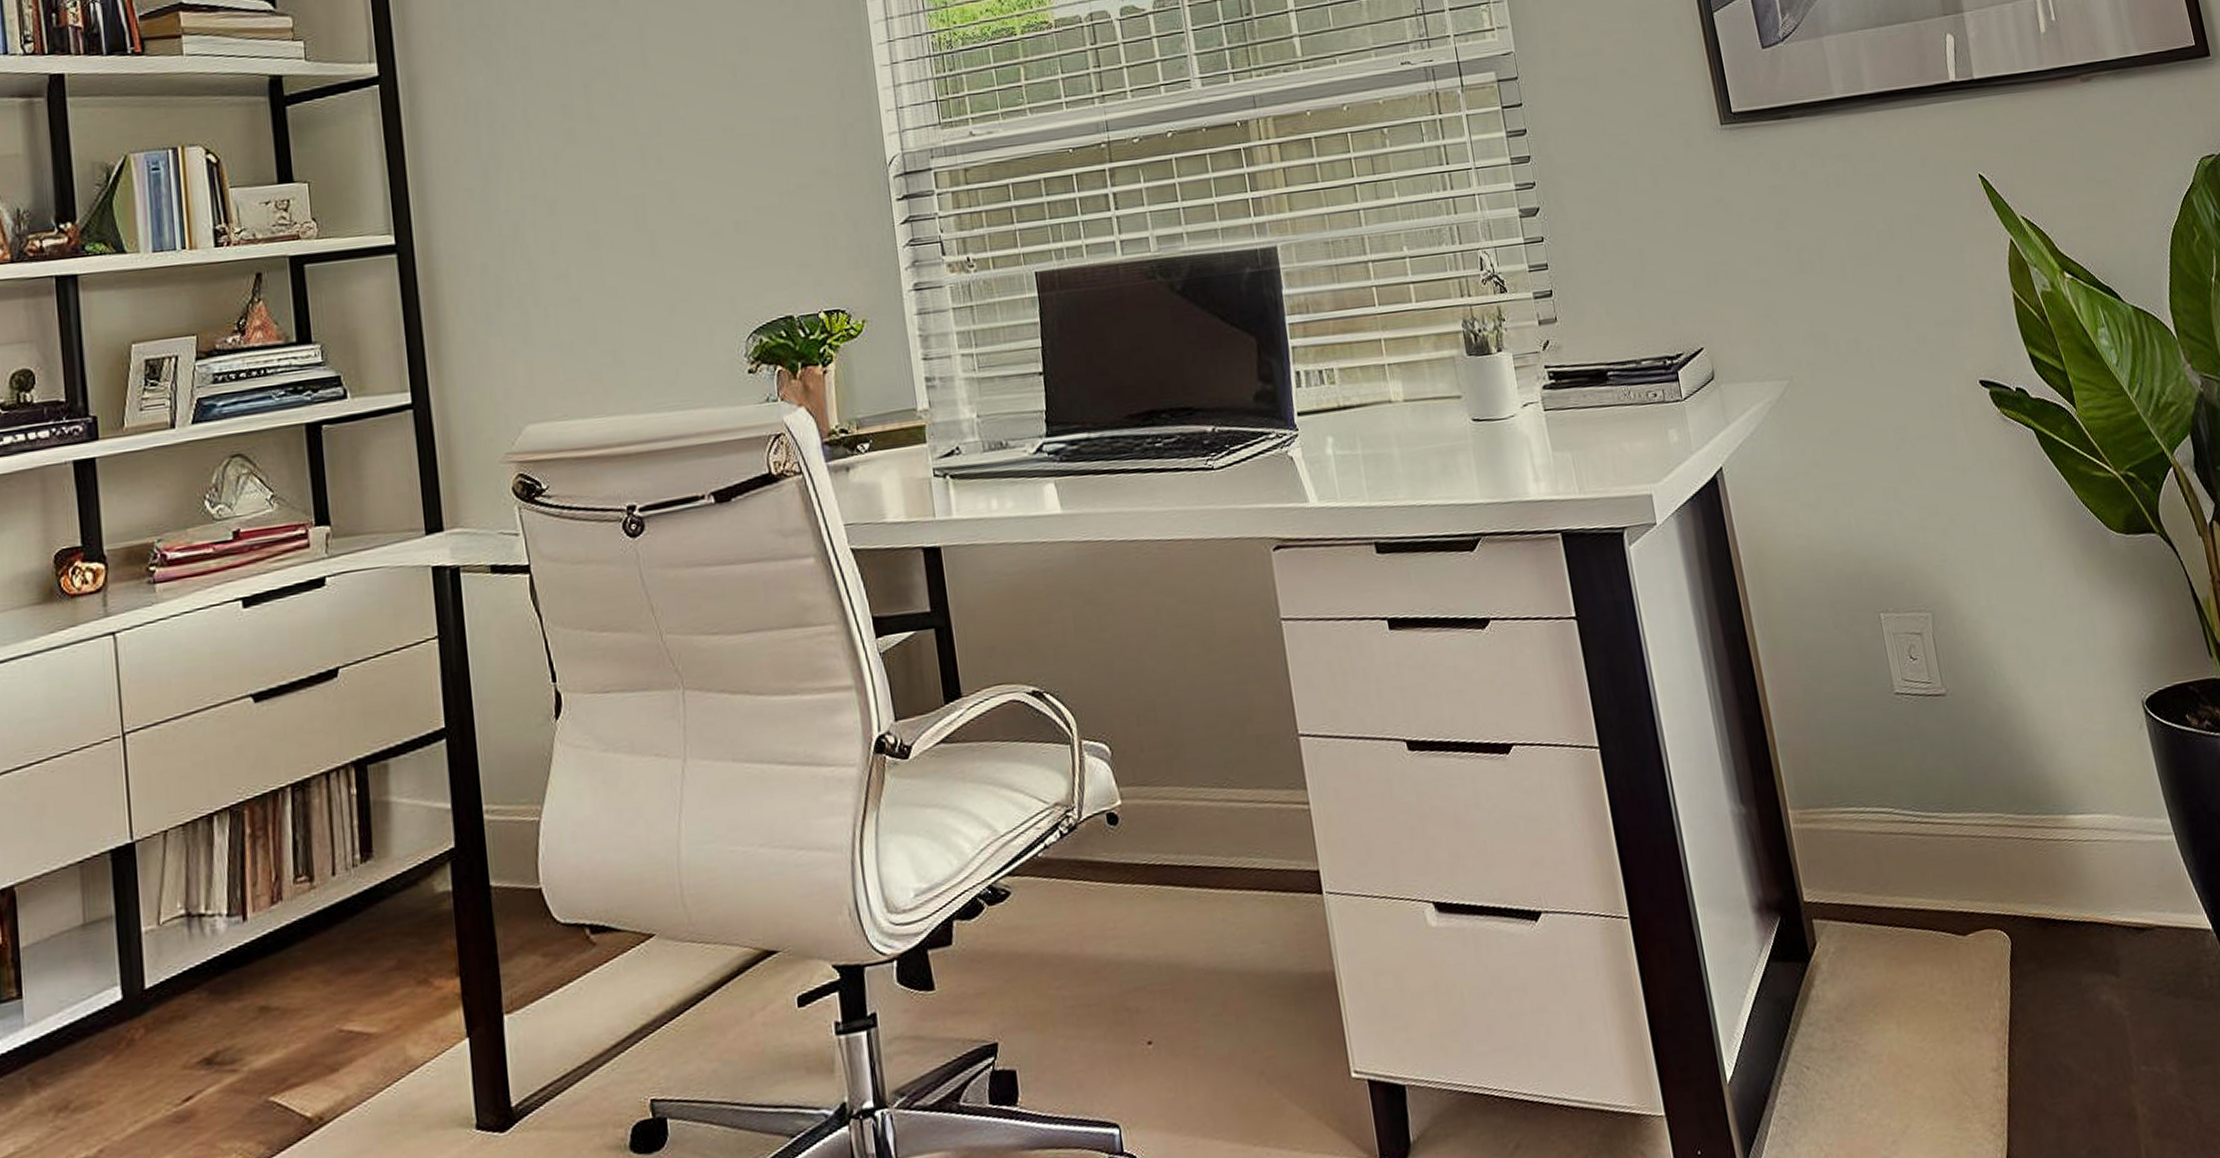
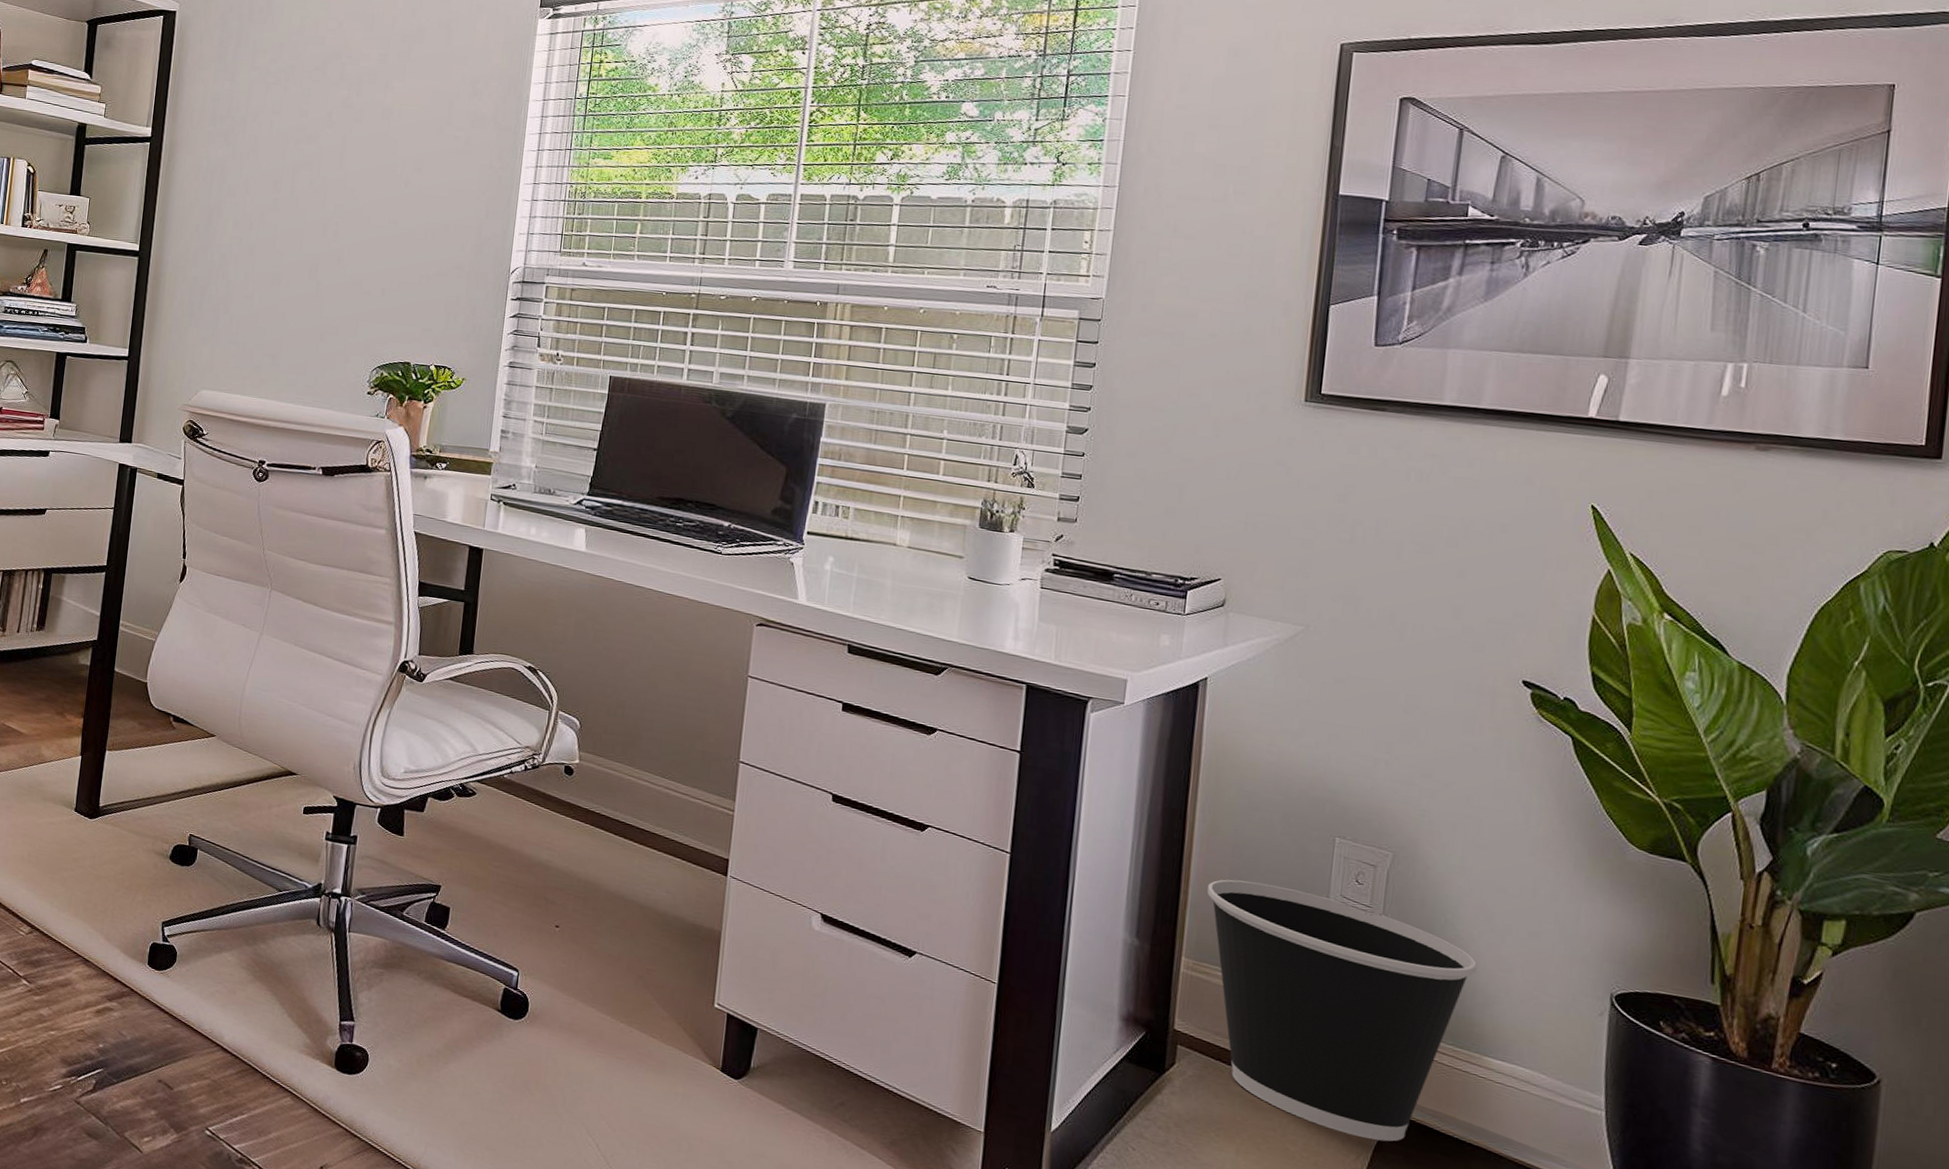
wastebasket: none [1788,686,2034,960] -> present [1207,879,1477,1142]

